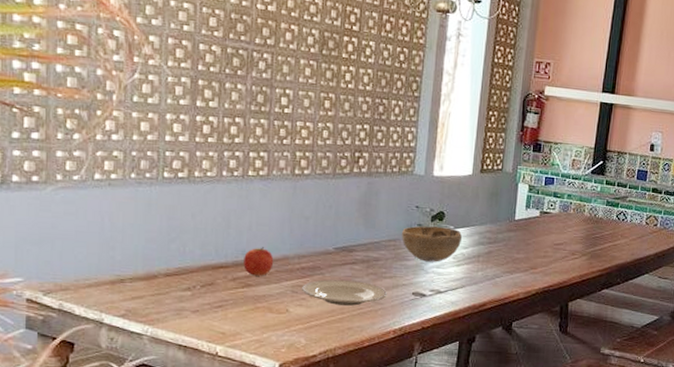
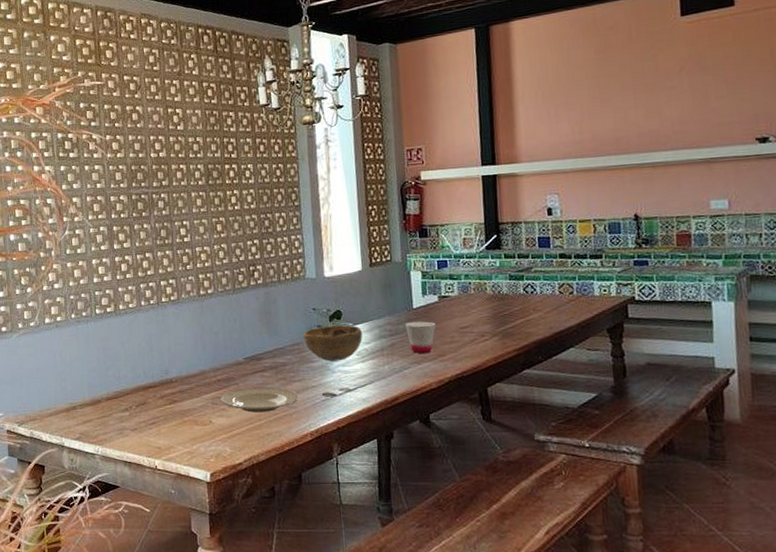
apple: present [244,247,274,276] -> none [168,365,193,392]
cup: none [504,233,533,265] -> present [405,321,436,354]

